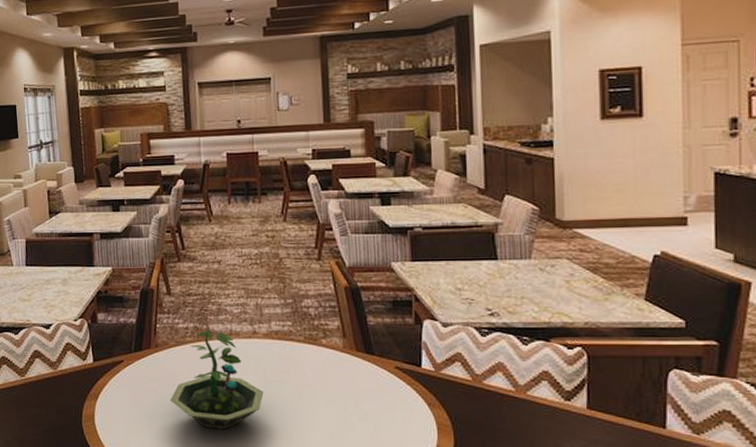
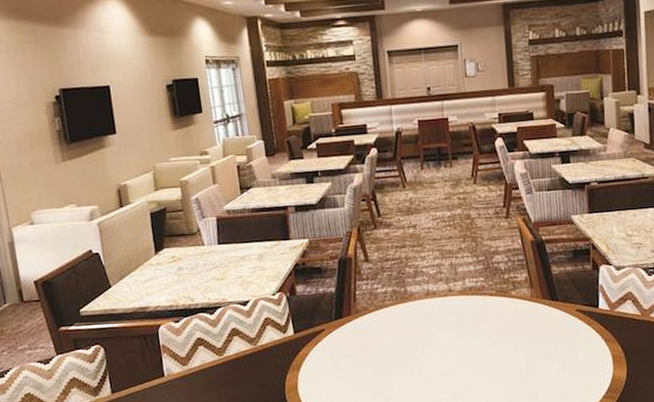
terrarium: present [170,329,264,429] -> none [372,291,461,385]

